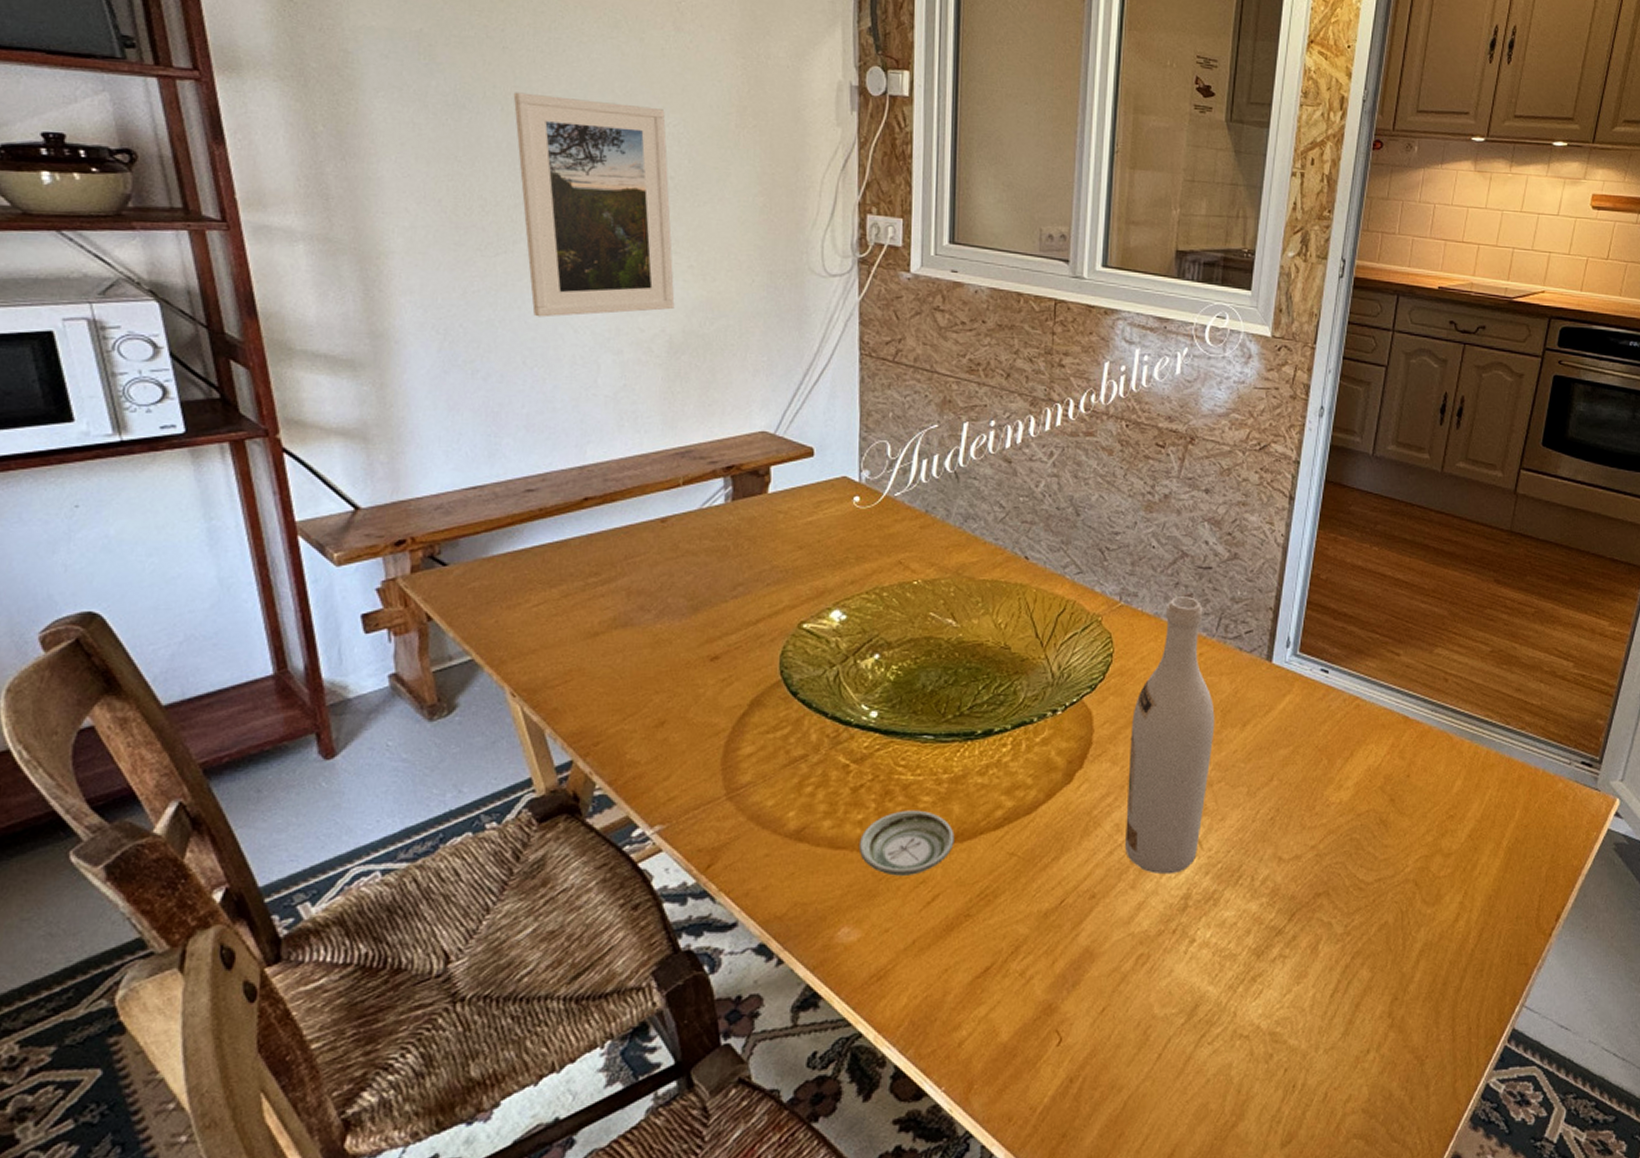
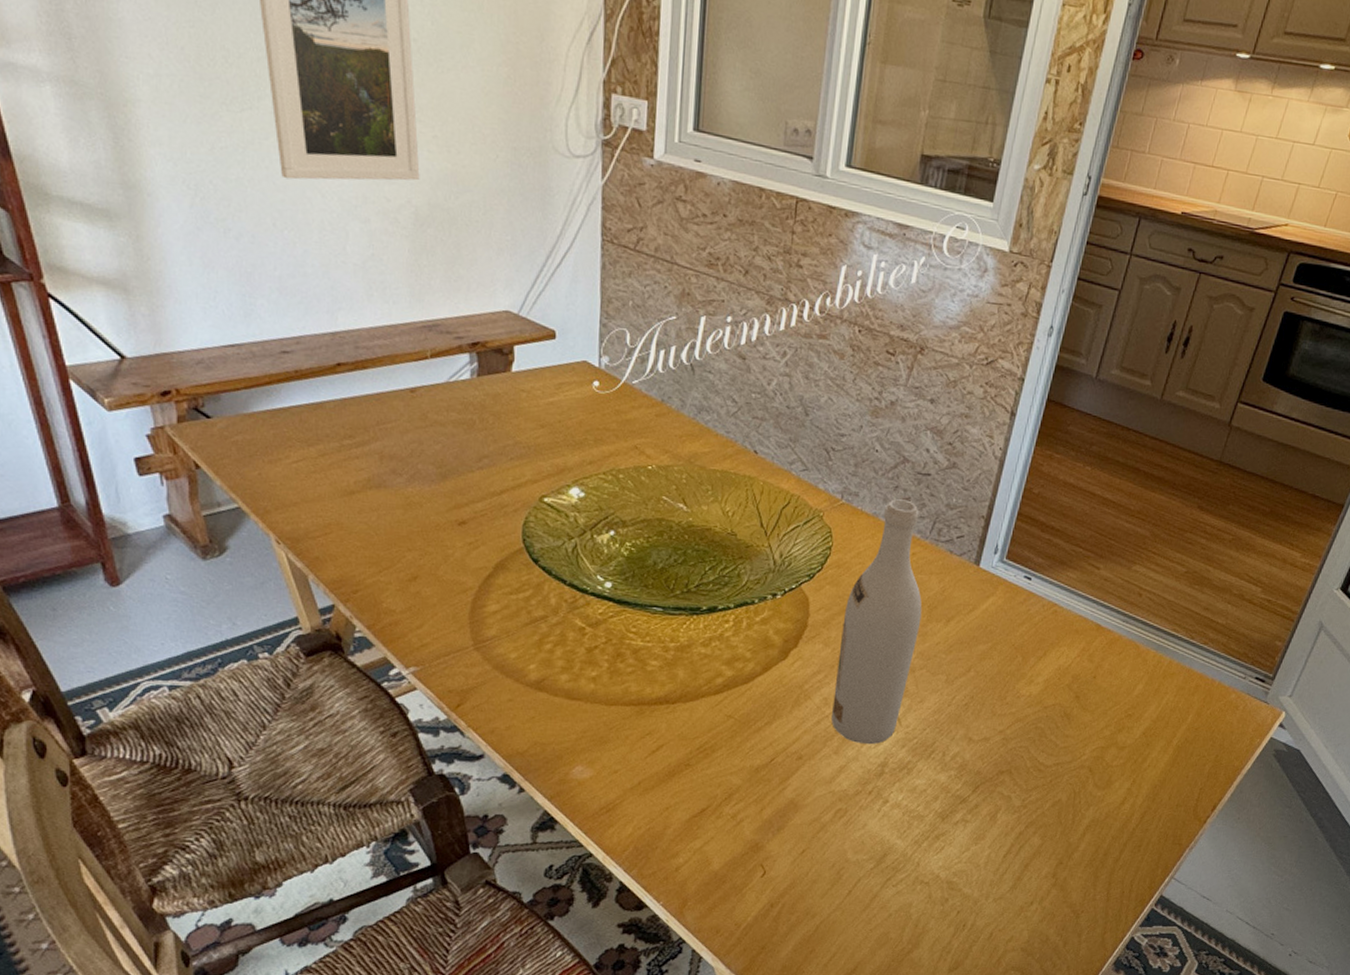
saucer: present [858,810,955,876] -> none [592,671,679,727]

